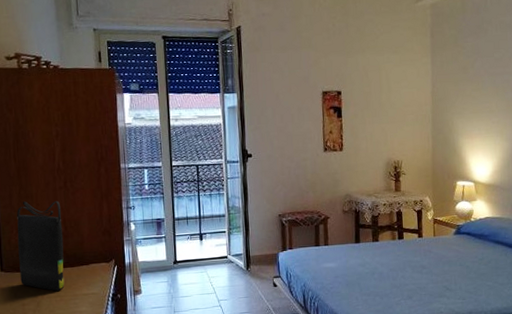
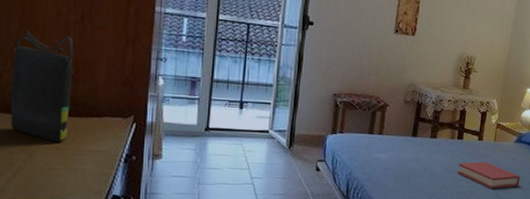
hardback book: none [403,257,466,282] -> present [457,161,521,189]

